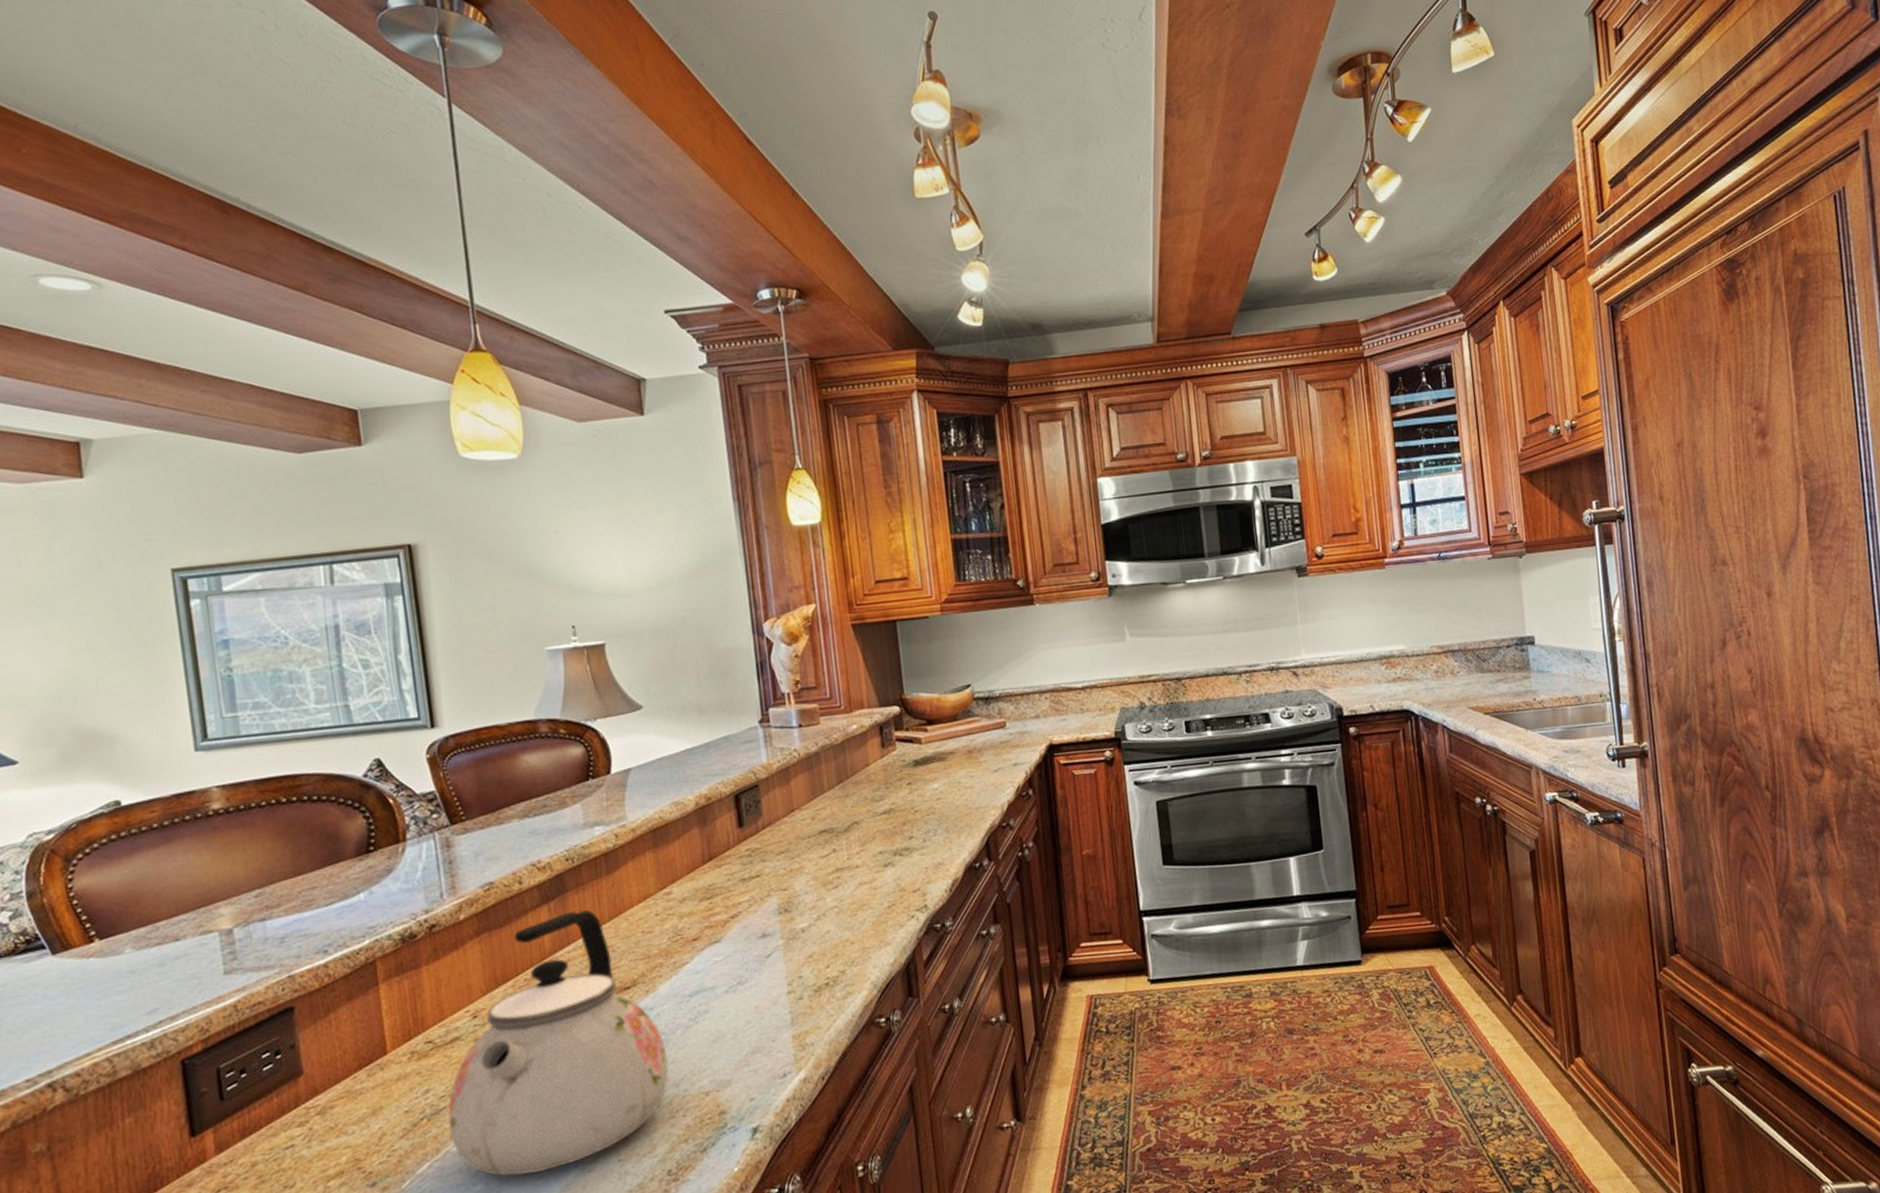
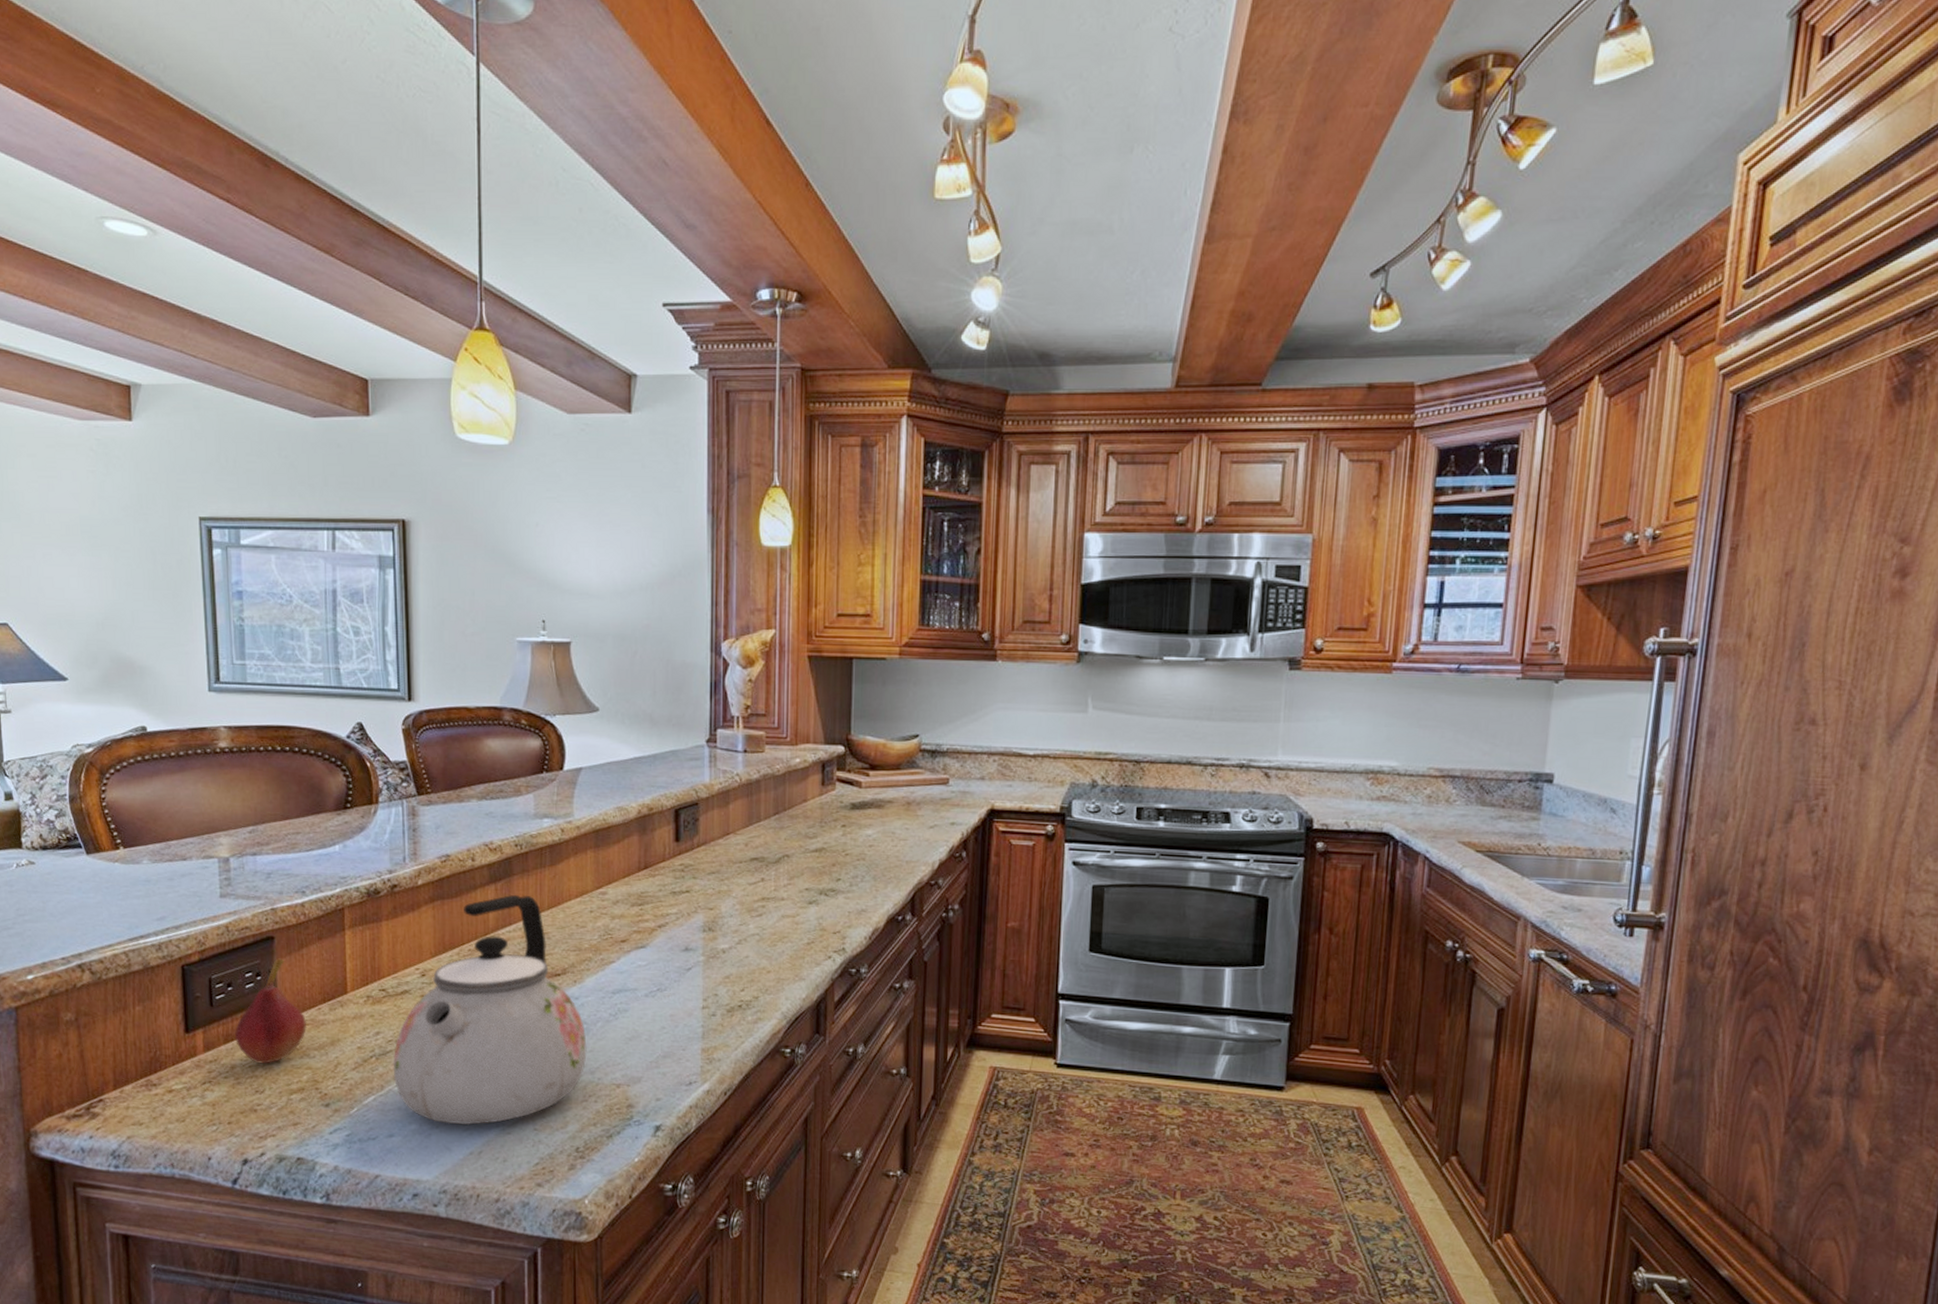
fruit: none [252,1030,342,1155] -> present [234,958,307,1064]

